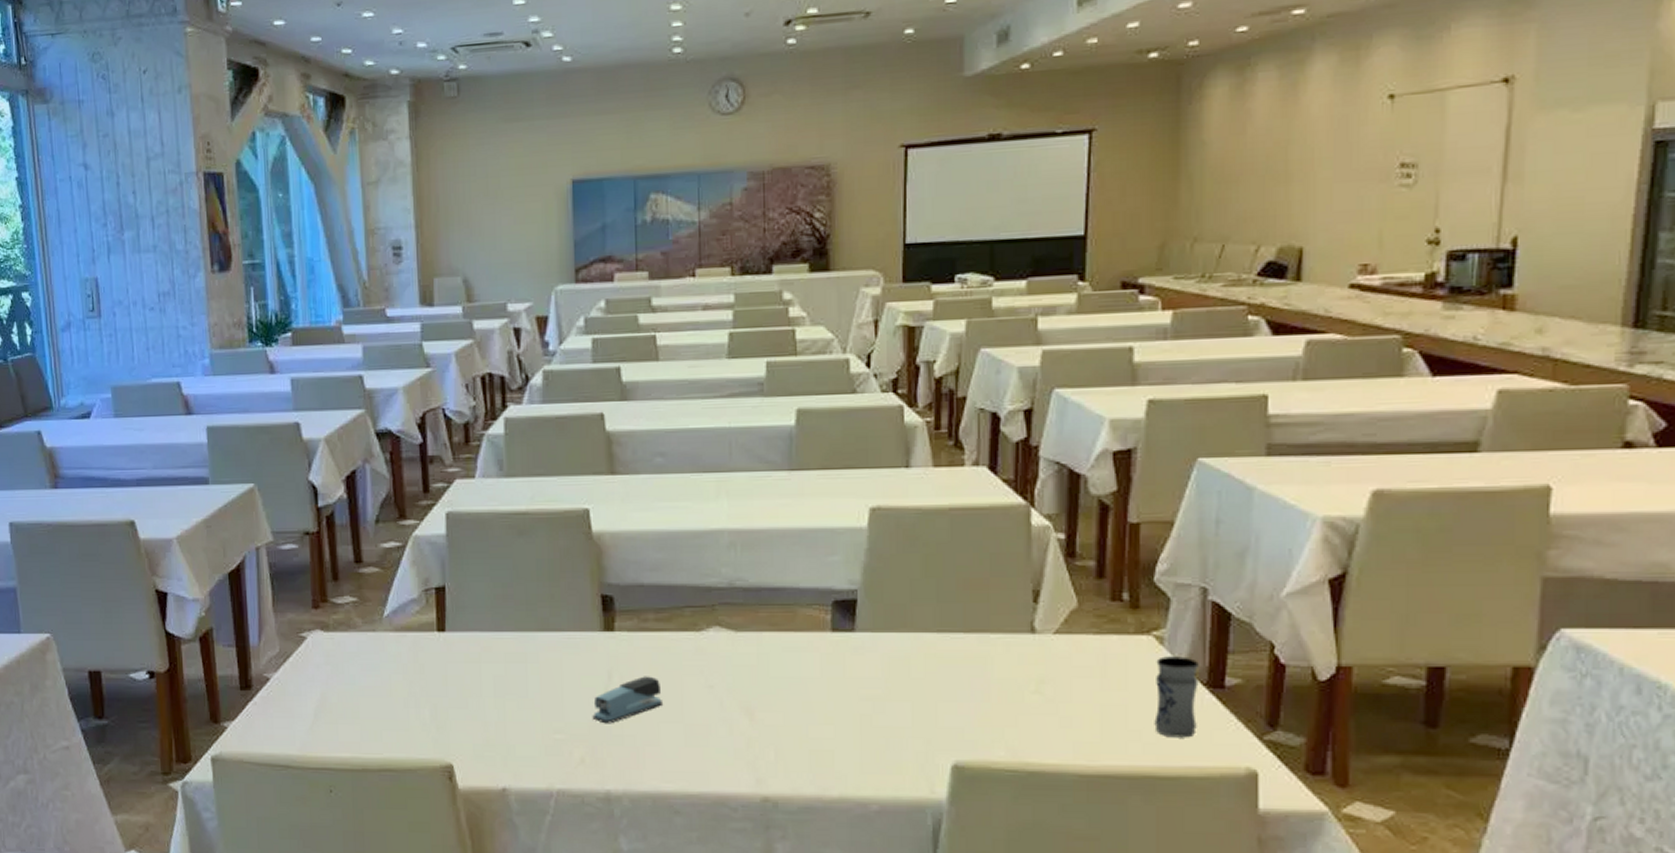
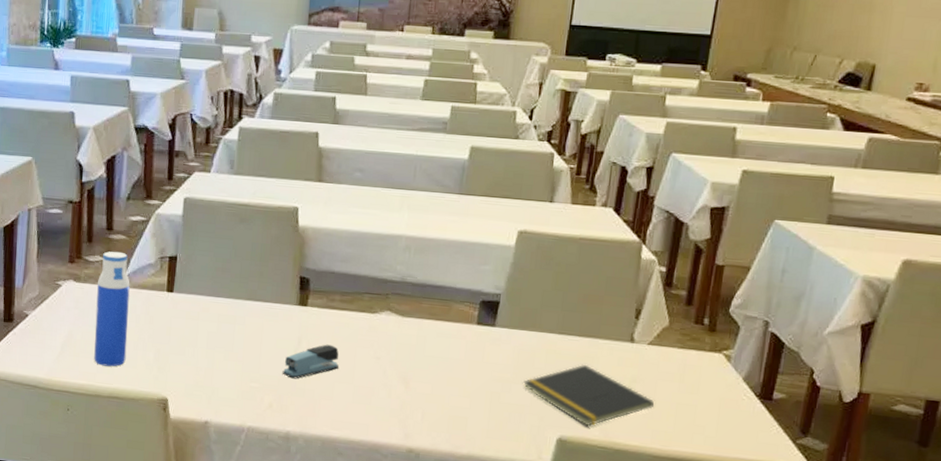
water bottle: none [351,588,396,732] -> present [94,251,130,367]
notepad: none [900,667,1072,746] -> present [523,364,655,427]
jar: present [1154,656,1199,738] -> none [715,371,755,436]

